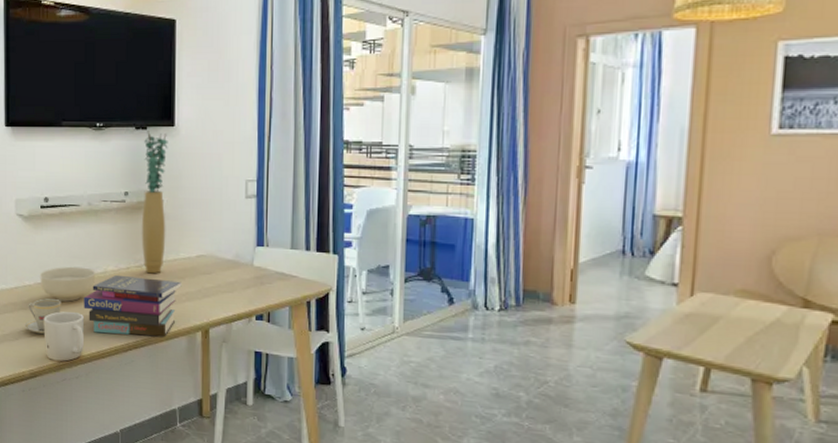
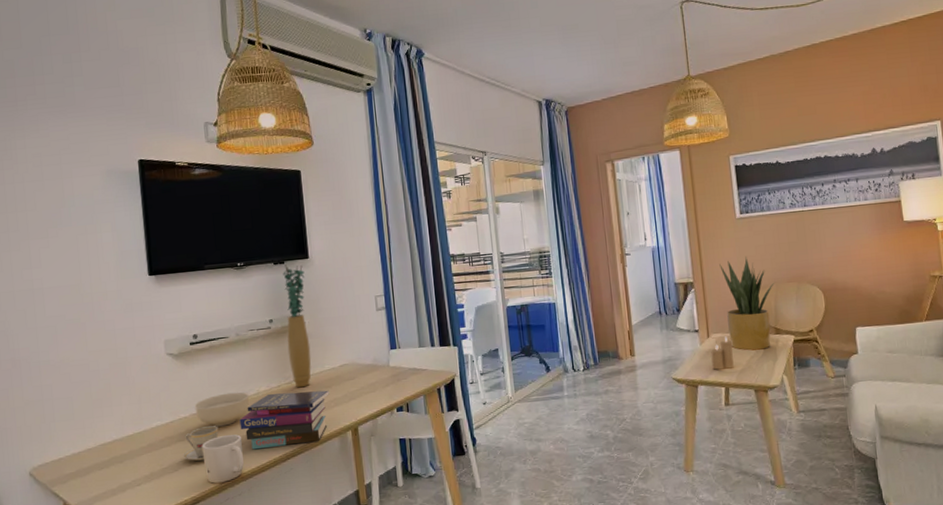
candle: none [690,298,729,344] -> present [711,336,734,370]
planter: none [725,190,816,326] -> present [719,256,774,351]

